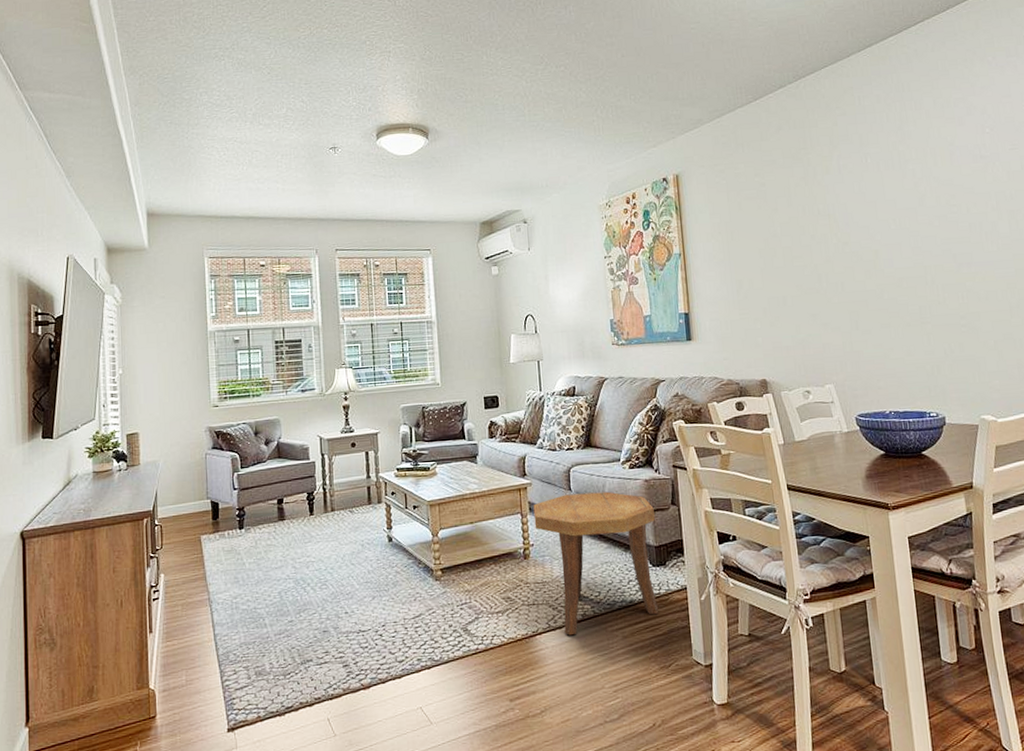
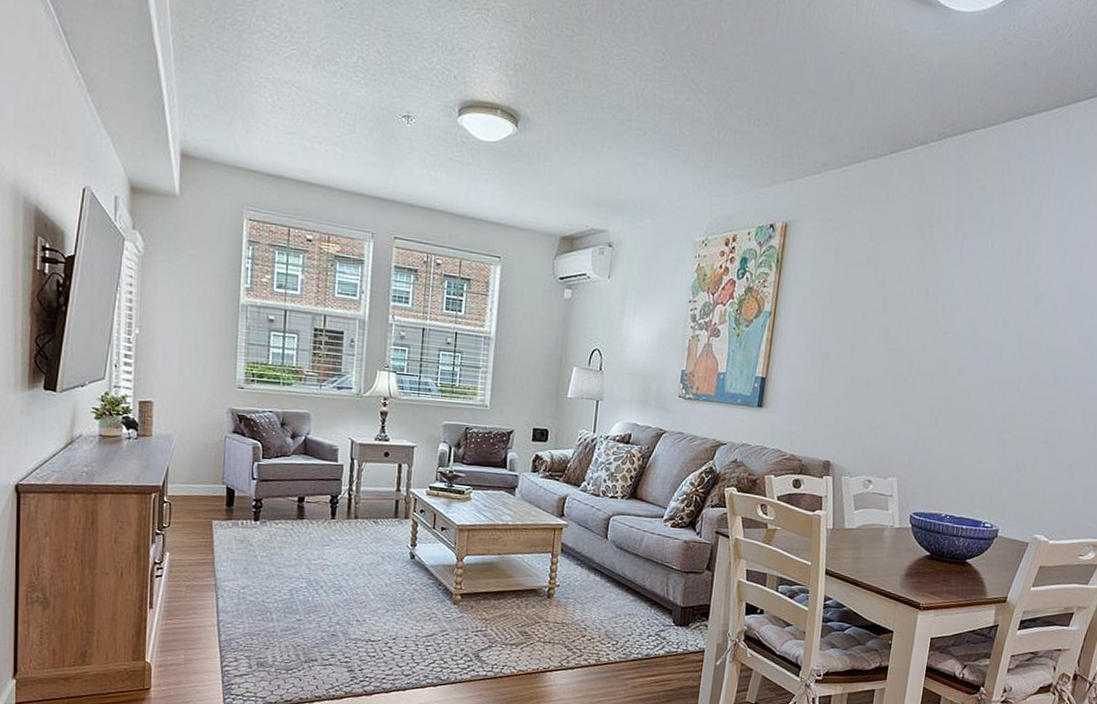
side table: present [533,491,659,636] -> none [563,541,688,678]

